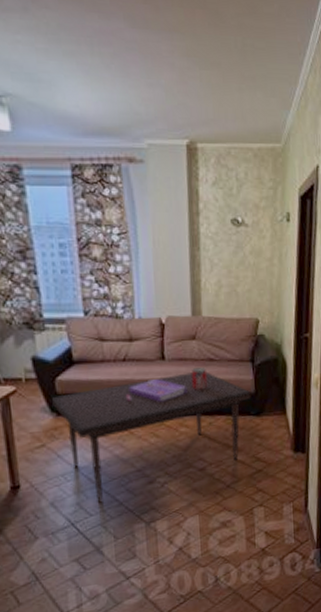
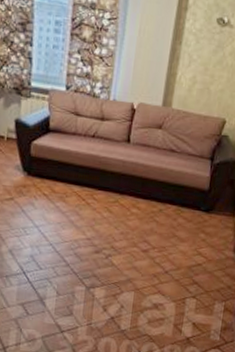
coffee table: present [52,367,251,503] -> none [26,155,205,260]

